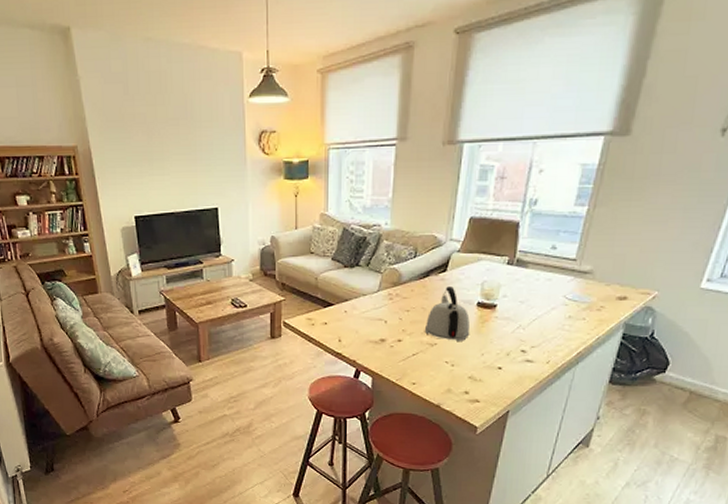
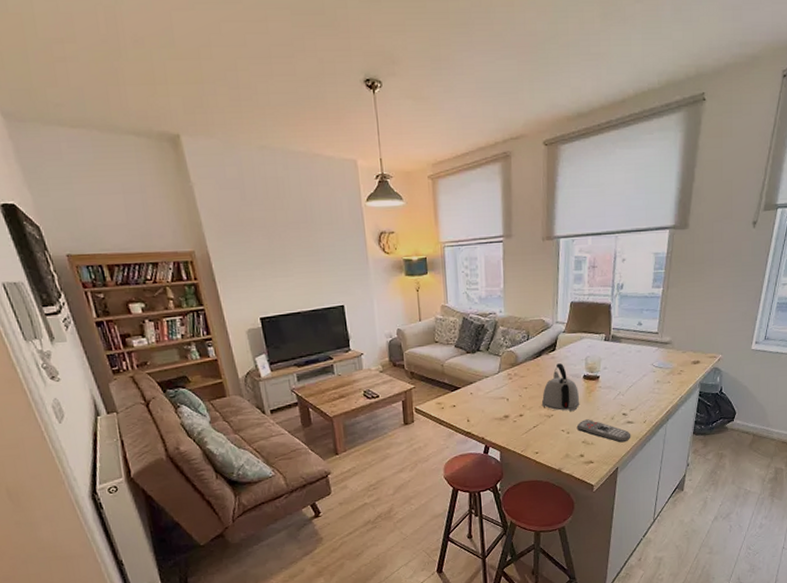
remote control: none [463,352,529,383] -> present [576,419,631,443]

